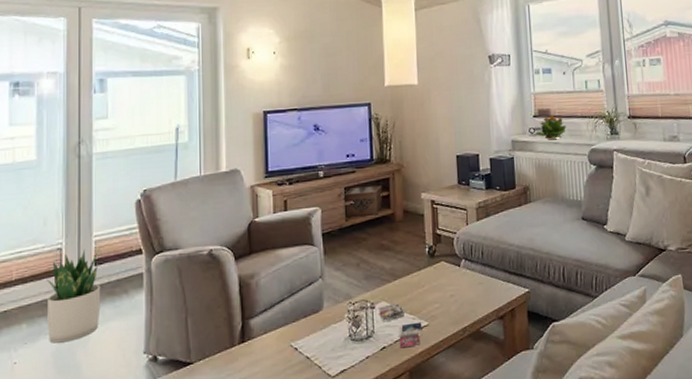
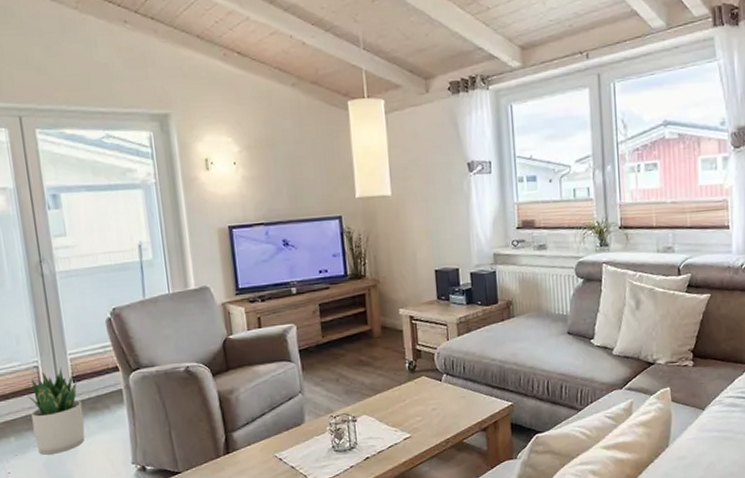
decorative box: present [343,185,383,219] -> none [318,301,359,335]
magazine: present [377,303,422,348] -> none [359,417,405,459]
potted flower: present [534,115,566,140] -> none [517,226,552,253]

